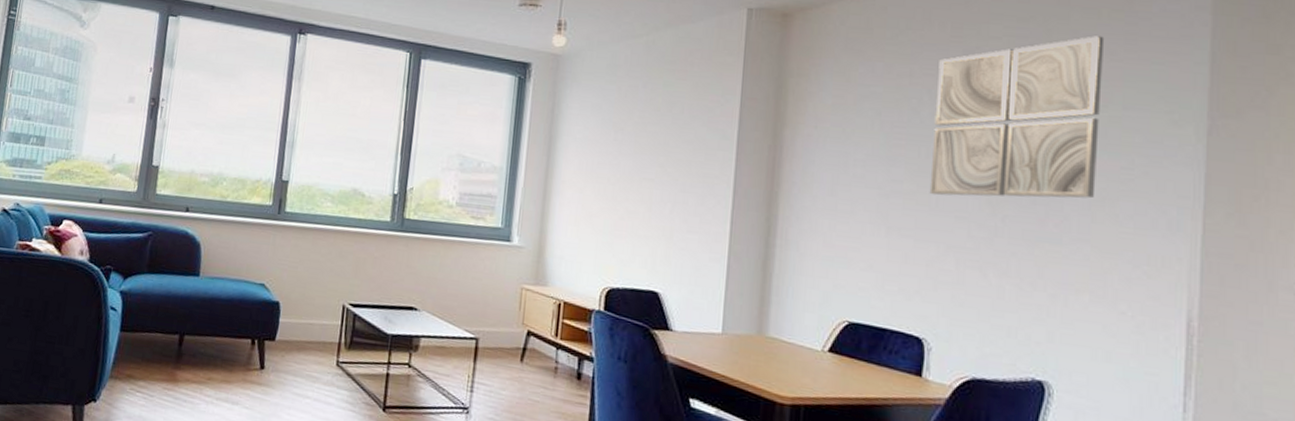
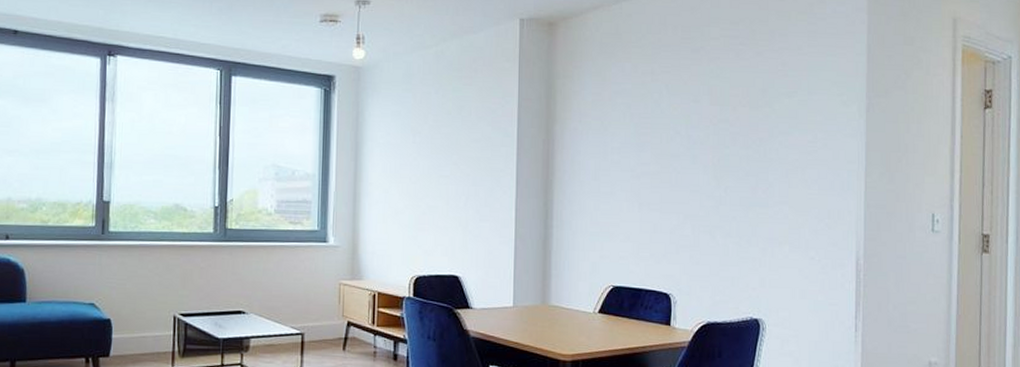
wall art: present [929,36,1103,199] -> none [670,34,793,174]

